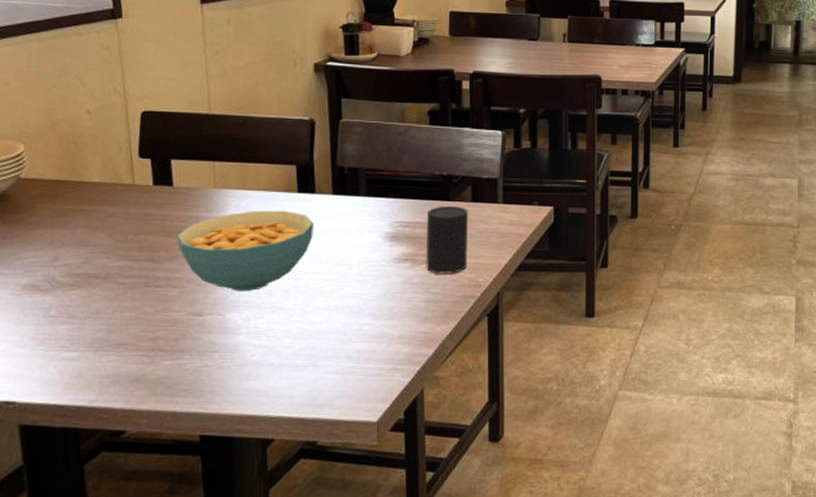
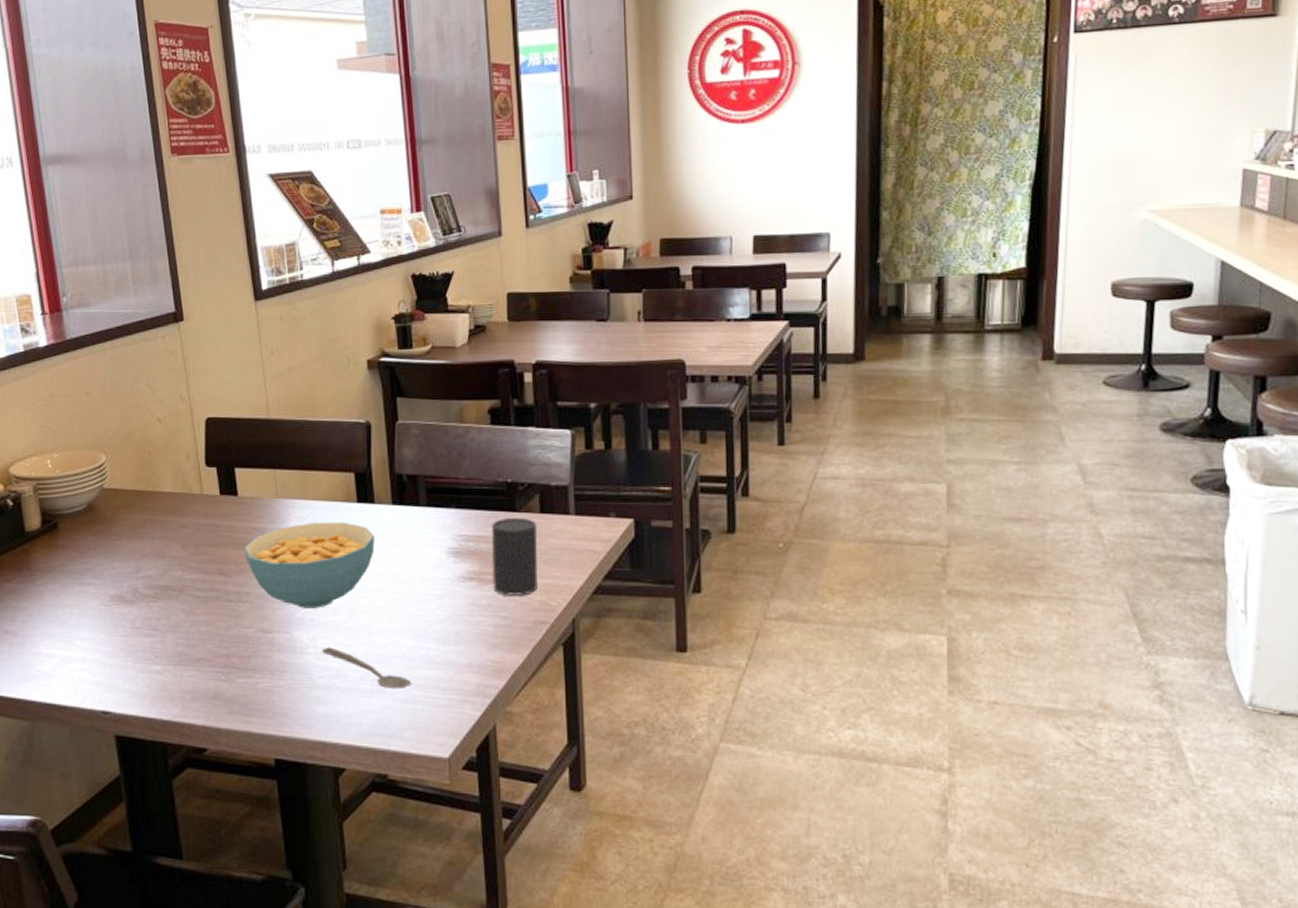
spoon: none [255,326,345,363] -> present [322,647,412,690]

